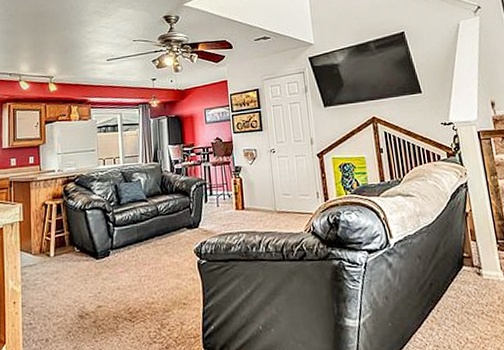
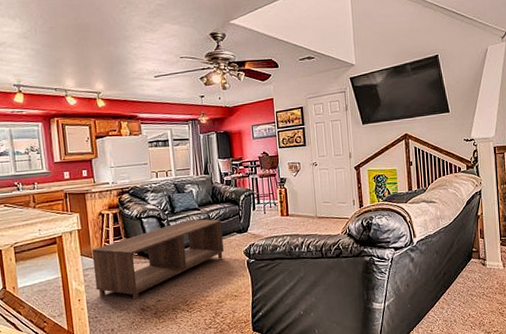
coffee table: none [32,211,172,305] -> present [91,219,224,301]

